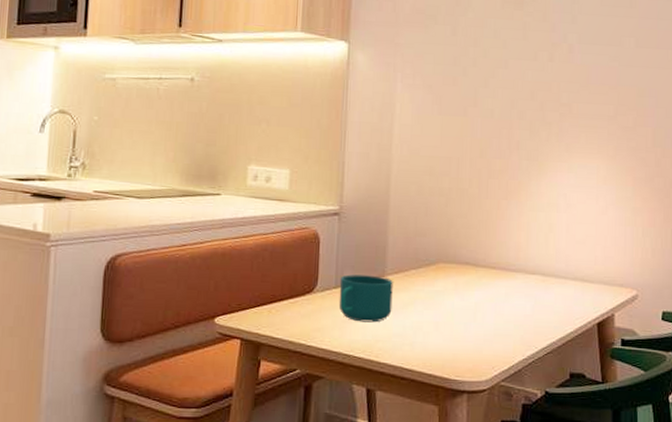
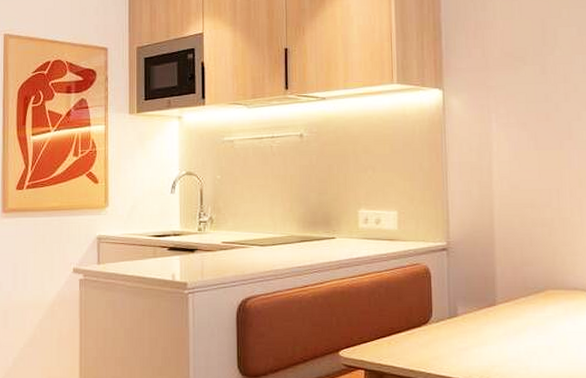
cup: present [339,274,393,323] -> none [453,305,506,349]

